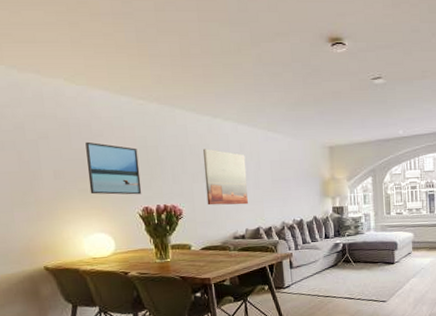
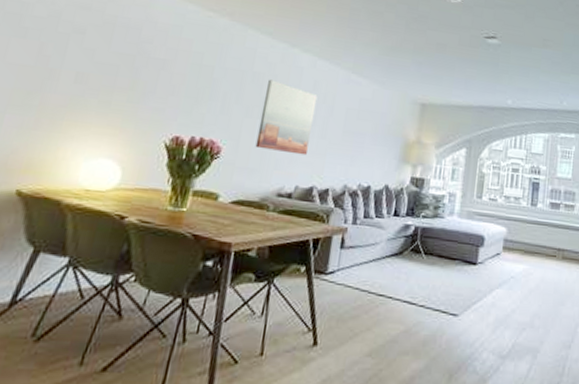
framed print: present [85,141,142,195] -> none [112,46,189,120]

